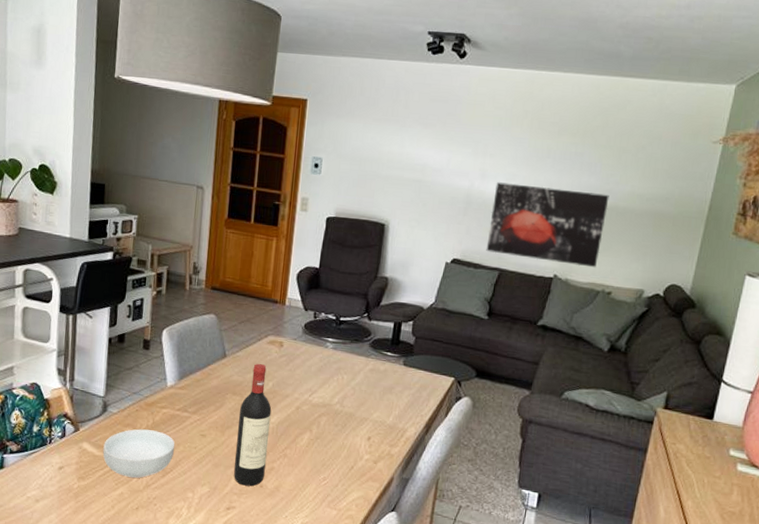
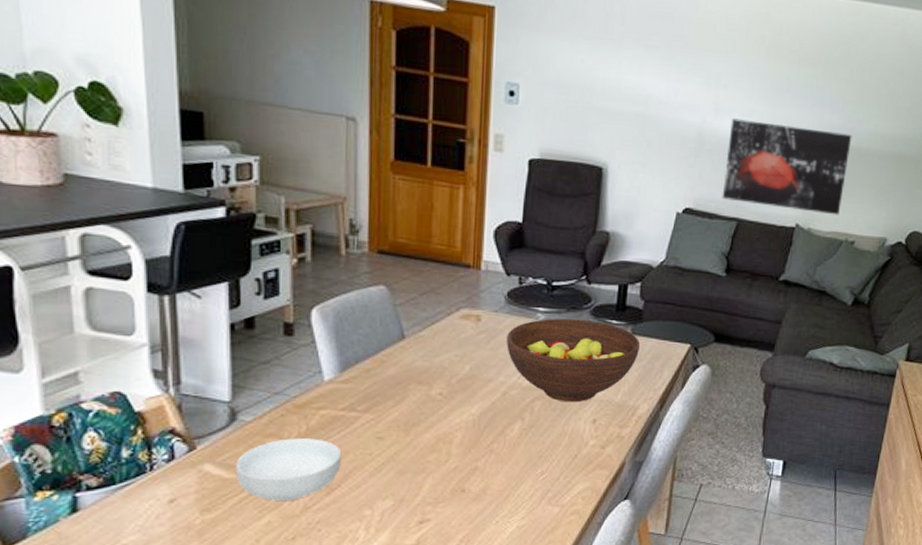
wine bottle: present [234,363,272,486] -> none [426,343,471,493]
fruit bowl: none [301,348,411,421] -> present [507,318,641,403]

